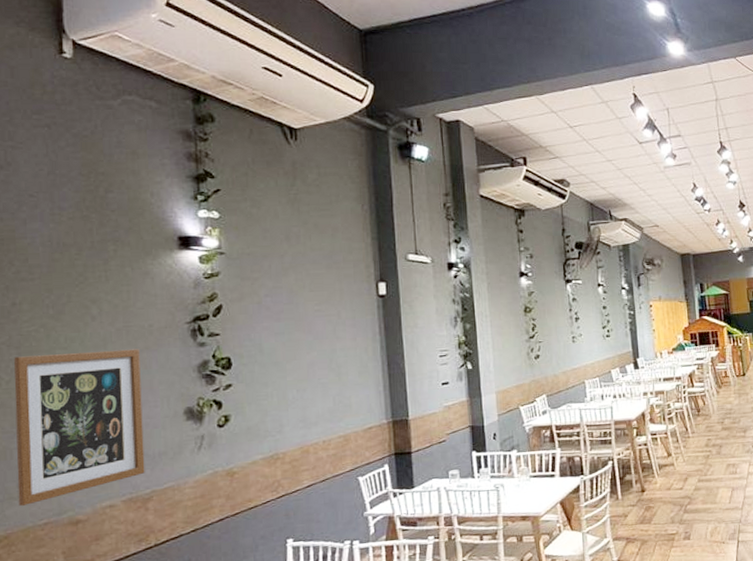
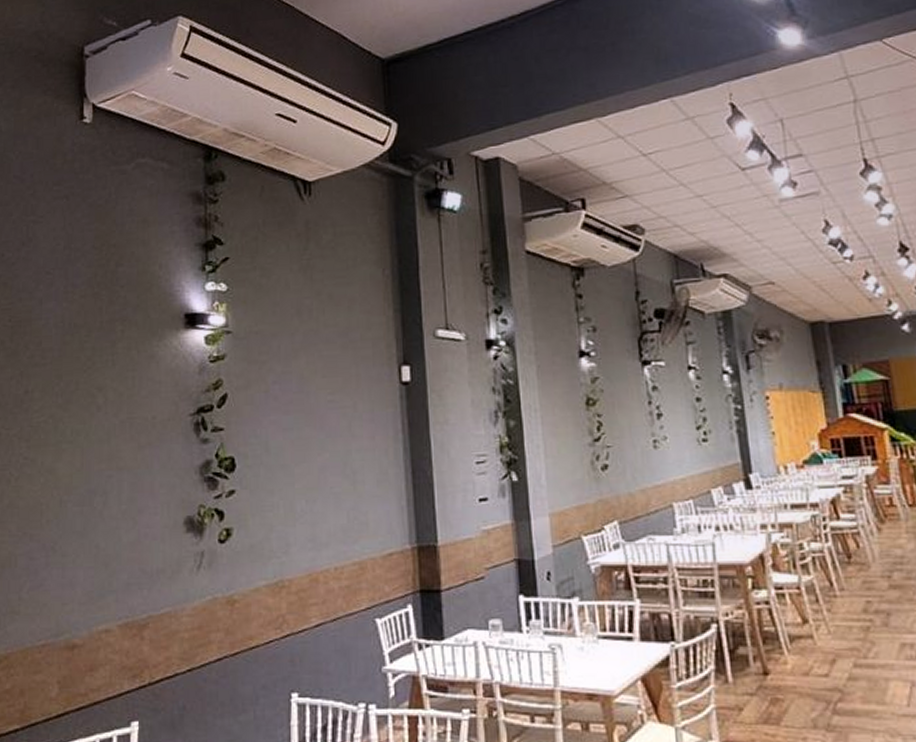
wall art: present [14,349,145,506] -> none [19,444,142,622]

